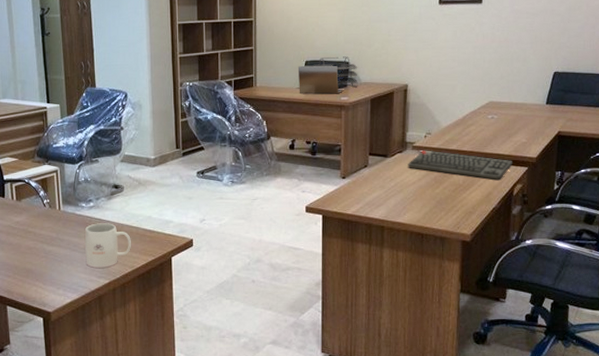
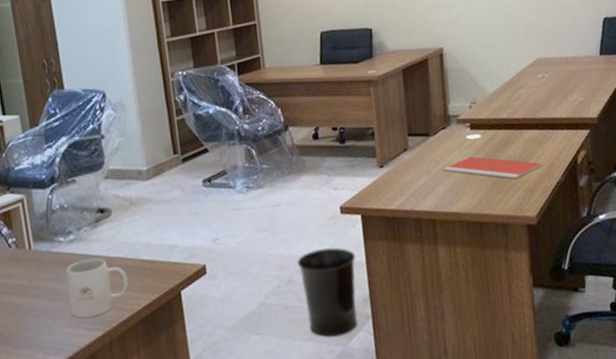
waste bin: none [266,239,314,309] -> present [297,247,357,337]
laptop: present [297,65,343,94] -> none [312,34,369,71]
file organizer: present [314,56,358,88] -> none [331,22,385,59]
notebook: none [395,178,482,201] -> present [442,156,543,180]
computer keyboard: present [408,150,512,181] -> none [454,122,572,149]

